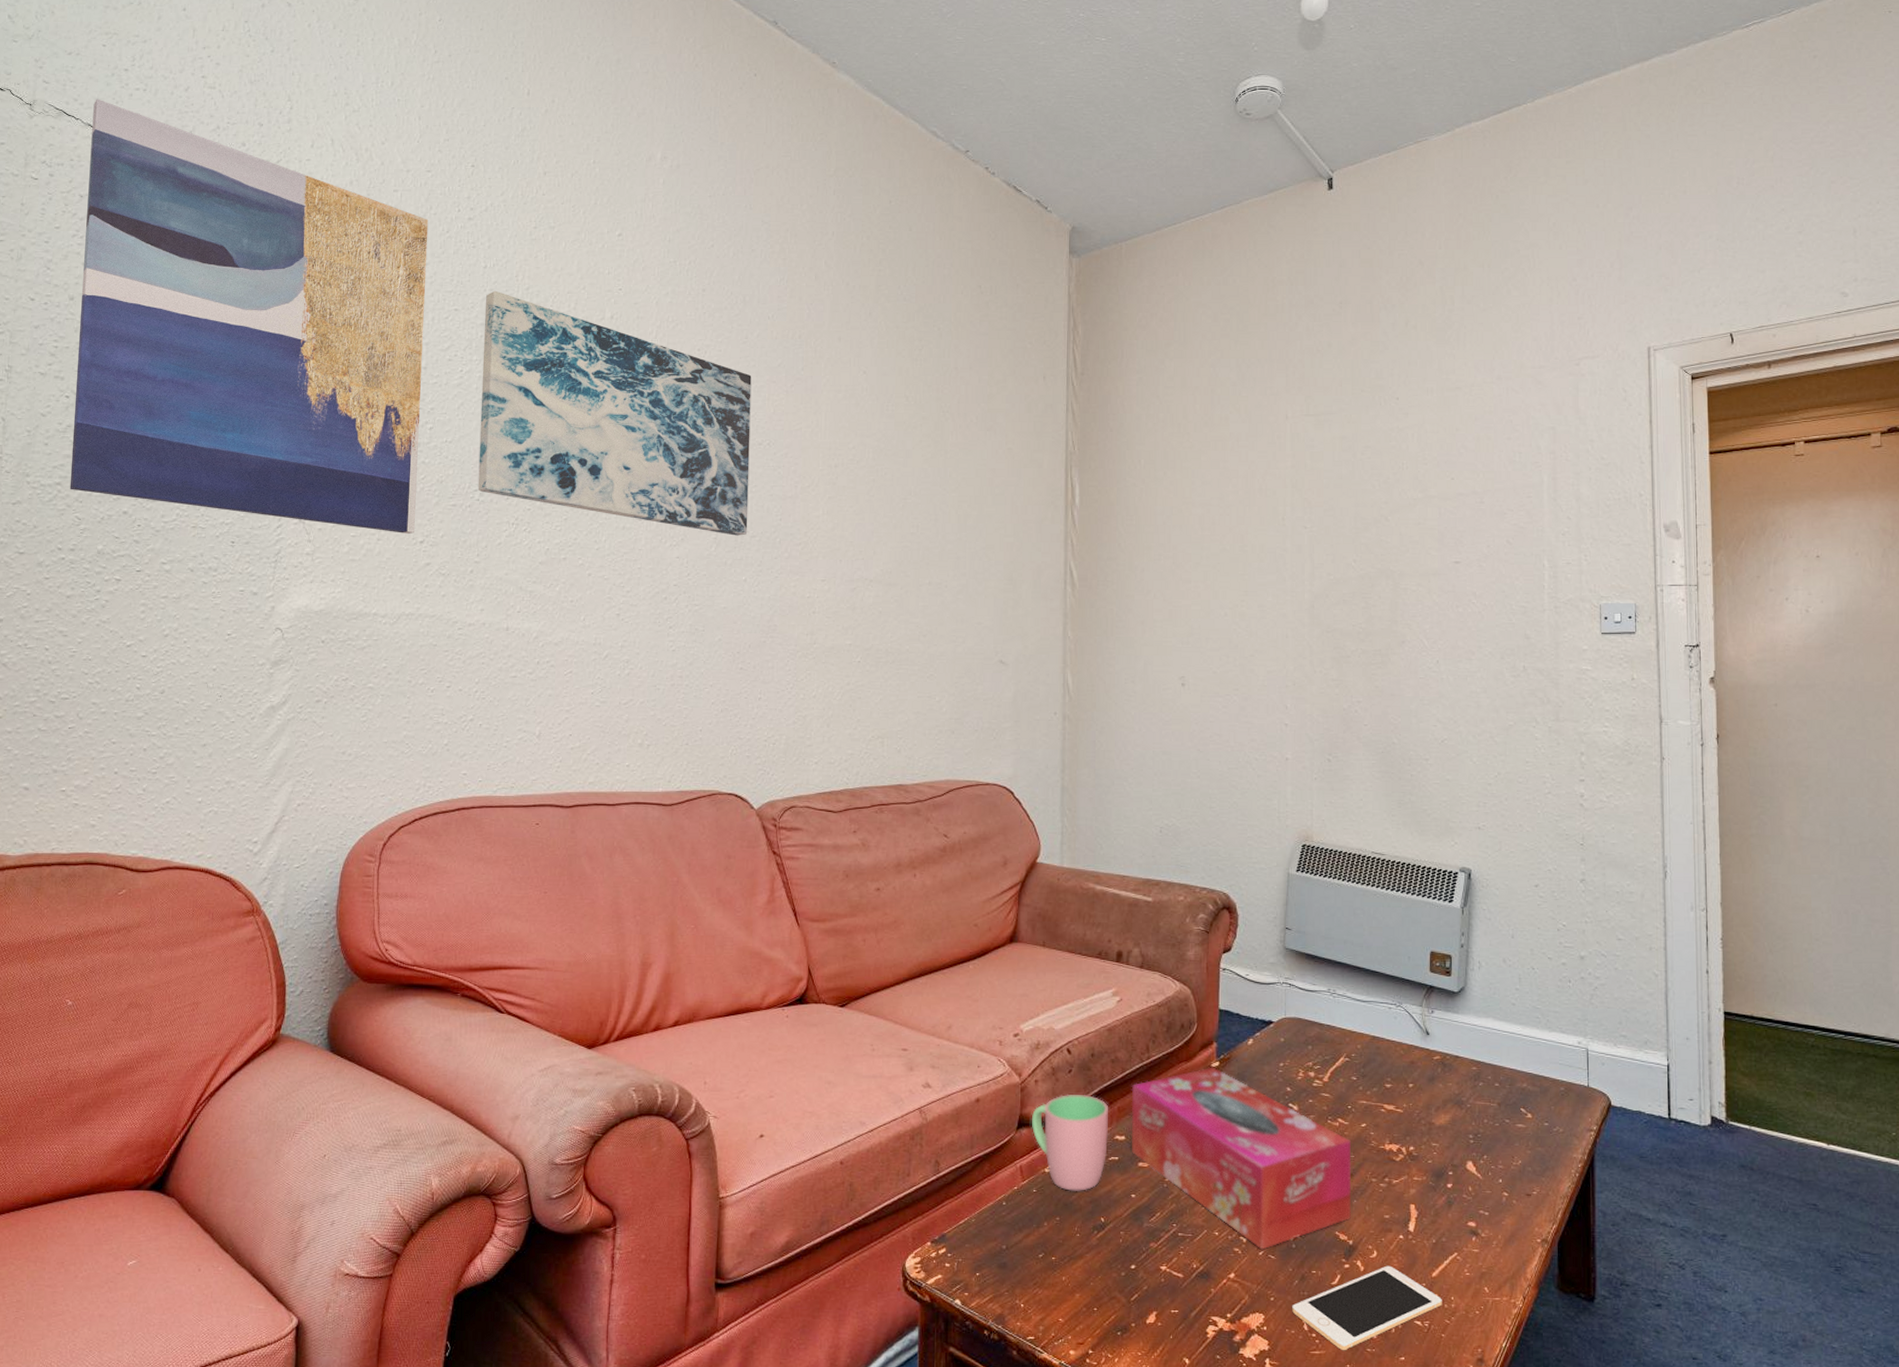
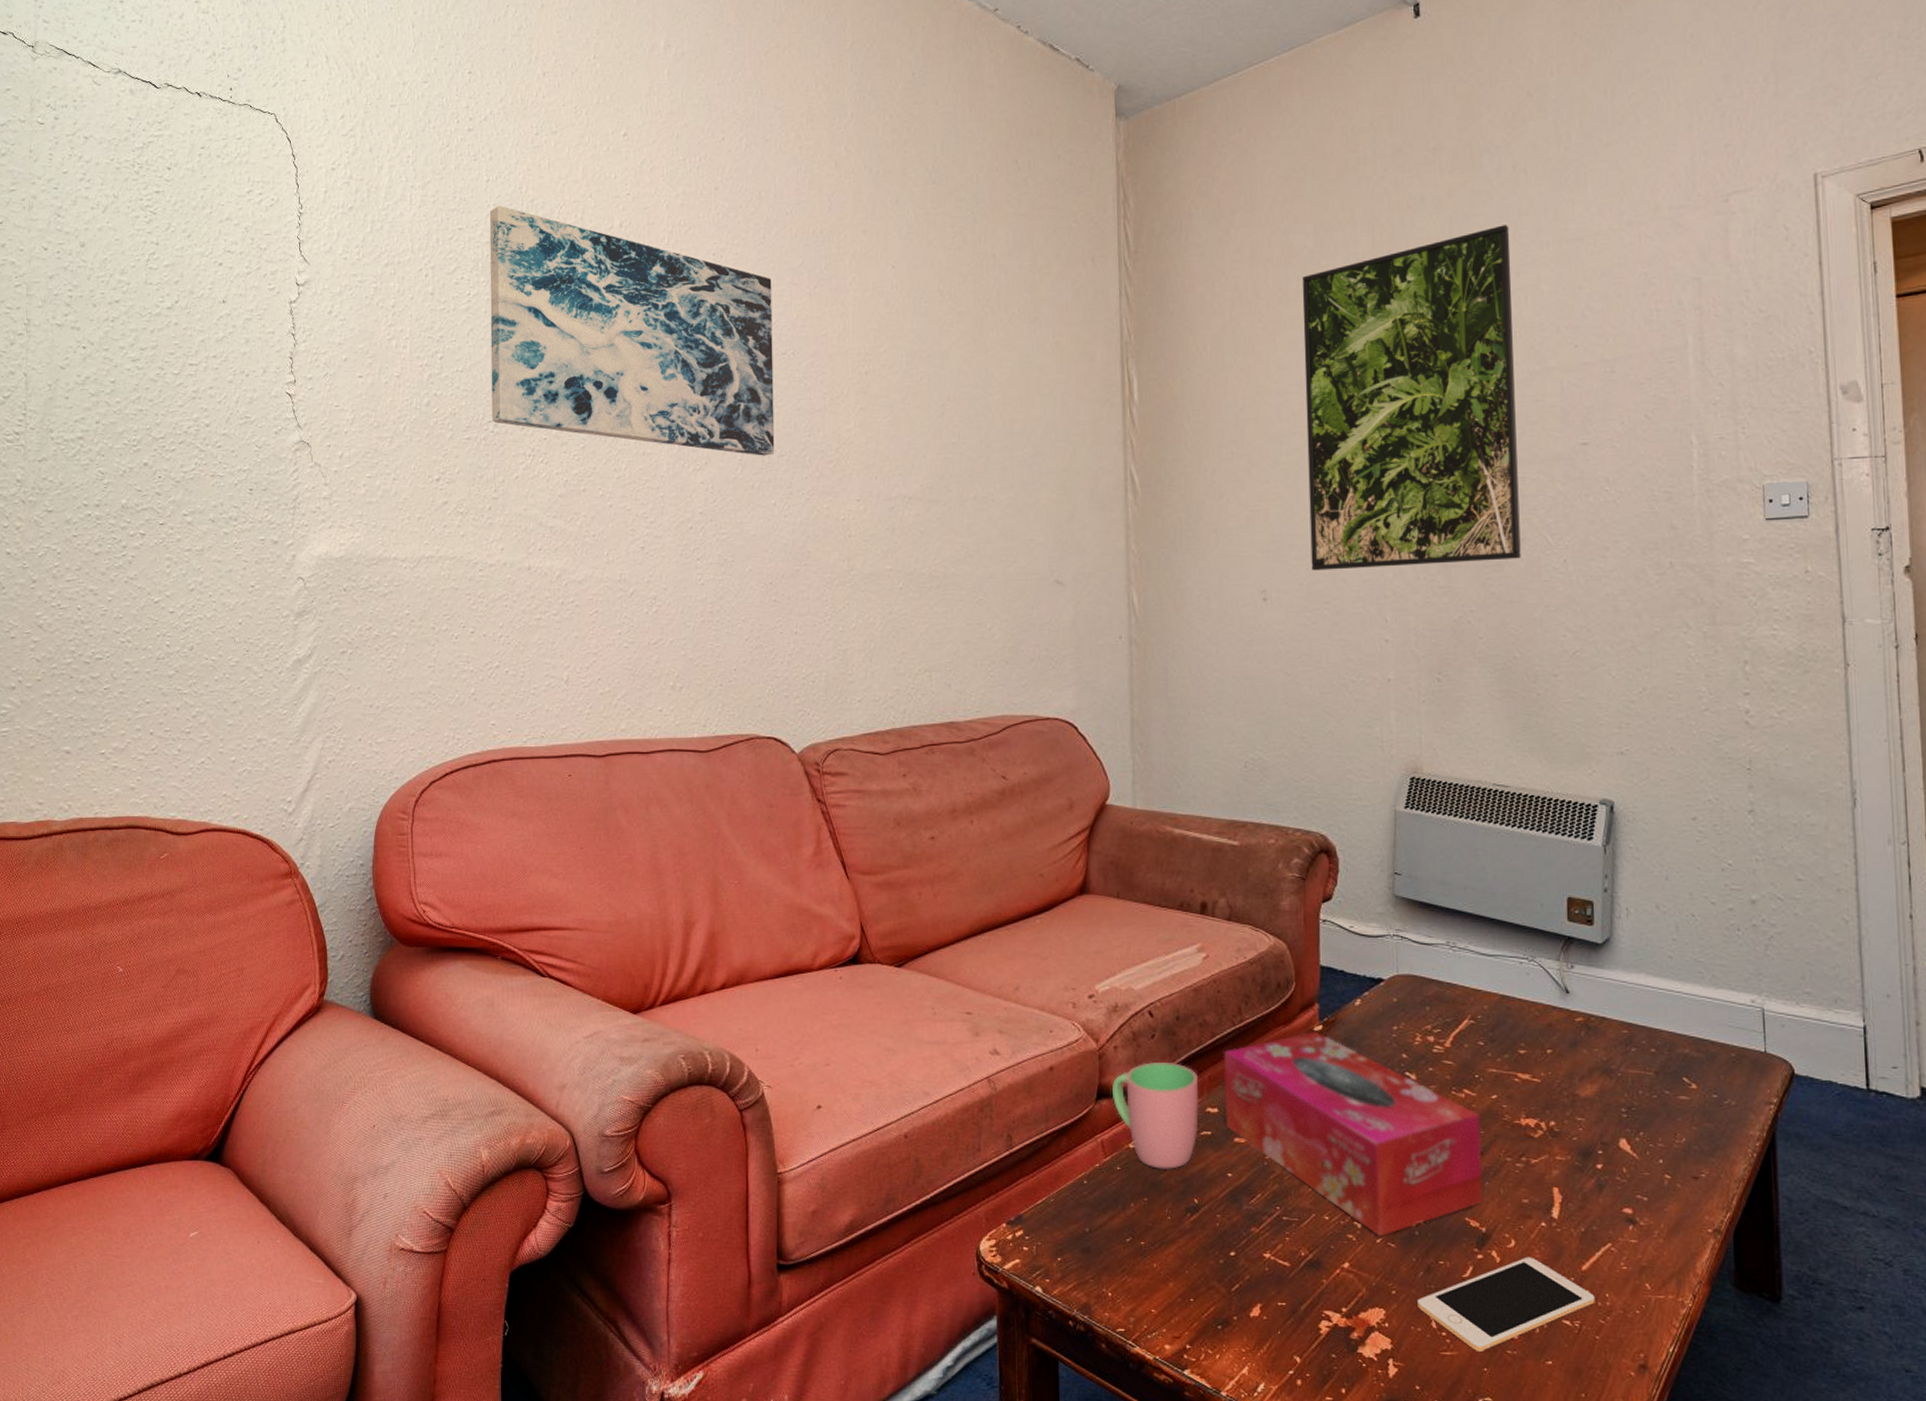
wall art: present [69,99,429,535] -> none [91,34,430,473]
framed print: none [1224,372,1401,661] -> present [1302,225,1521,571]

